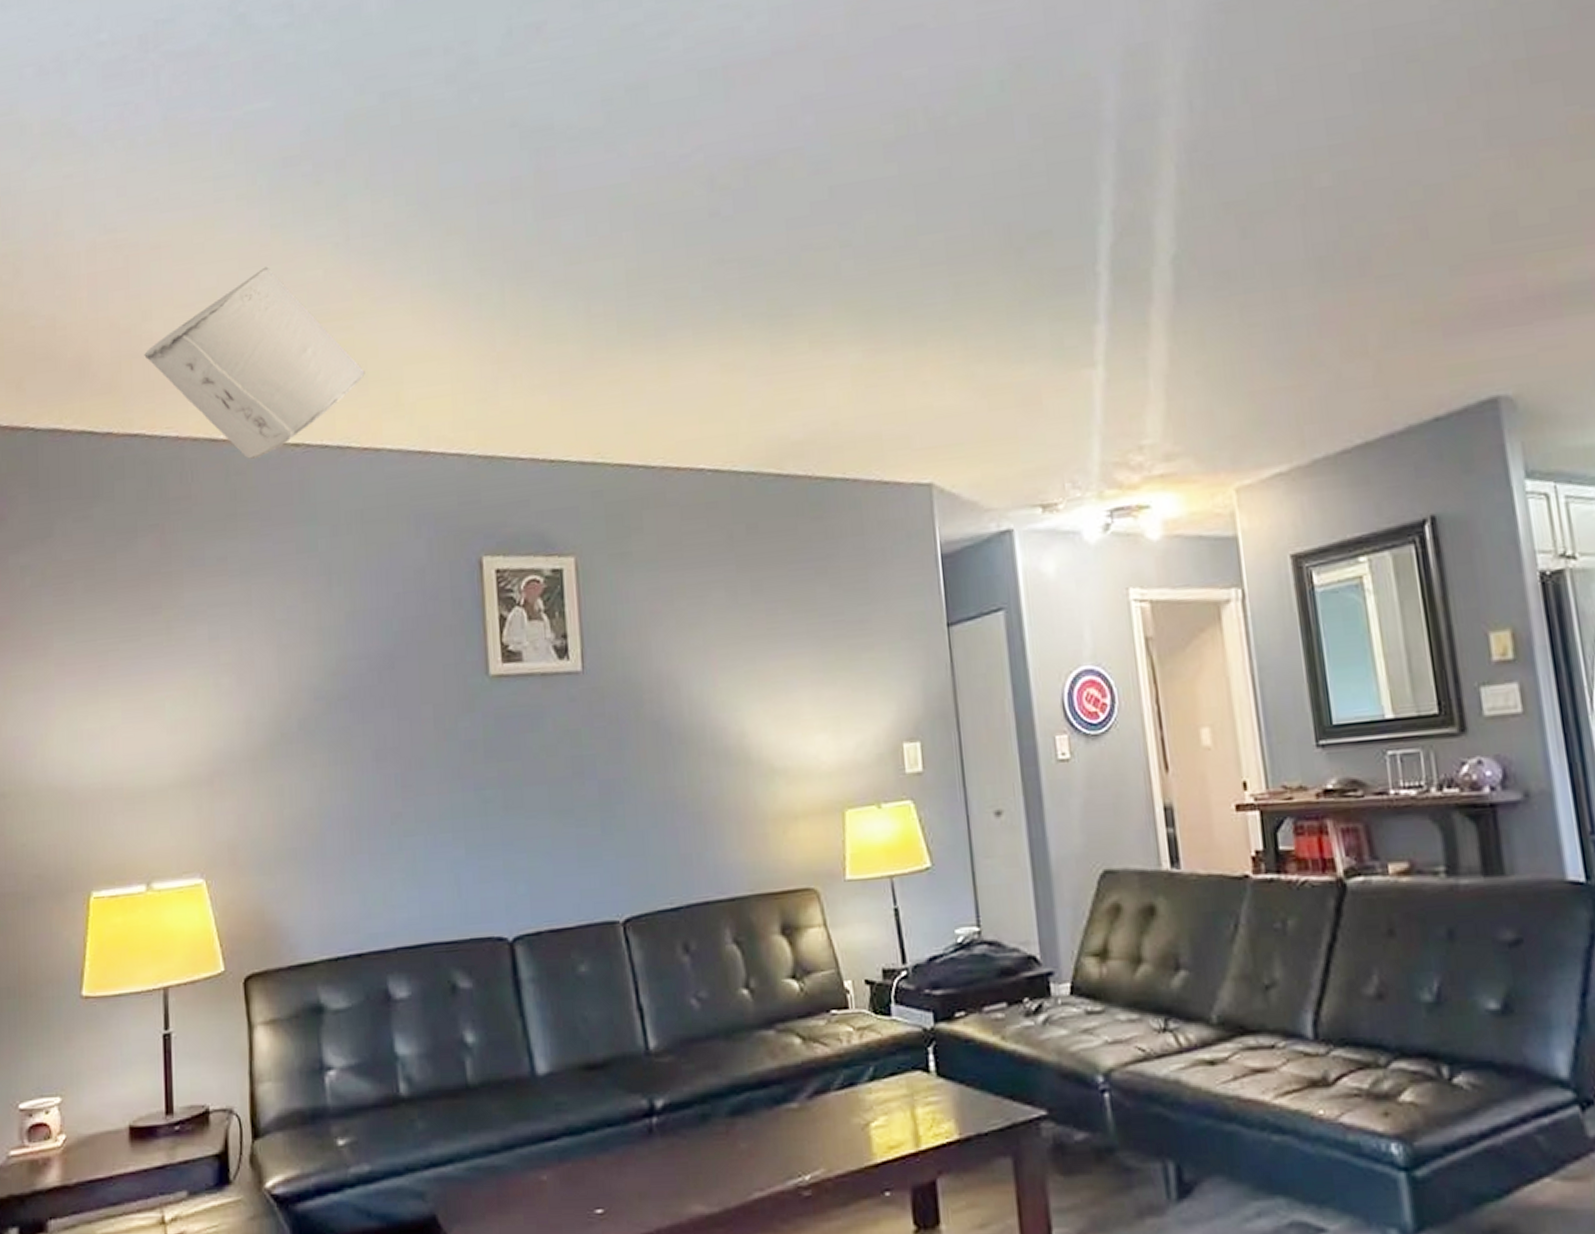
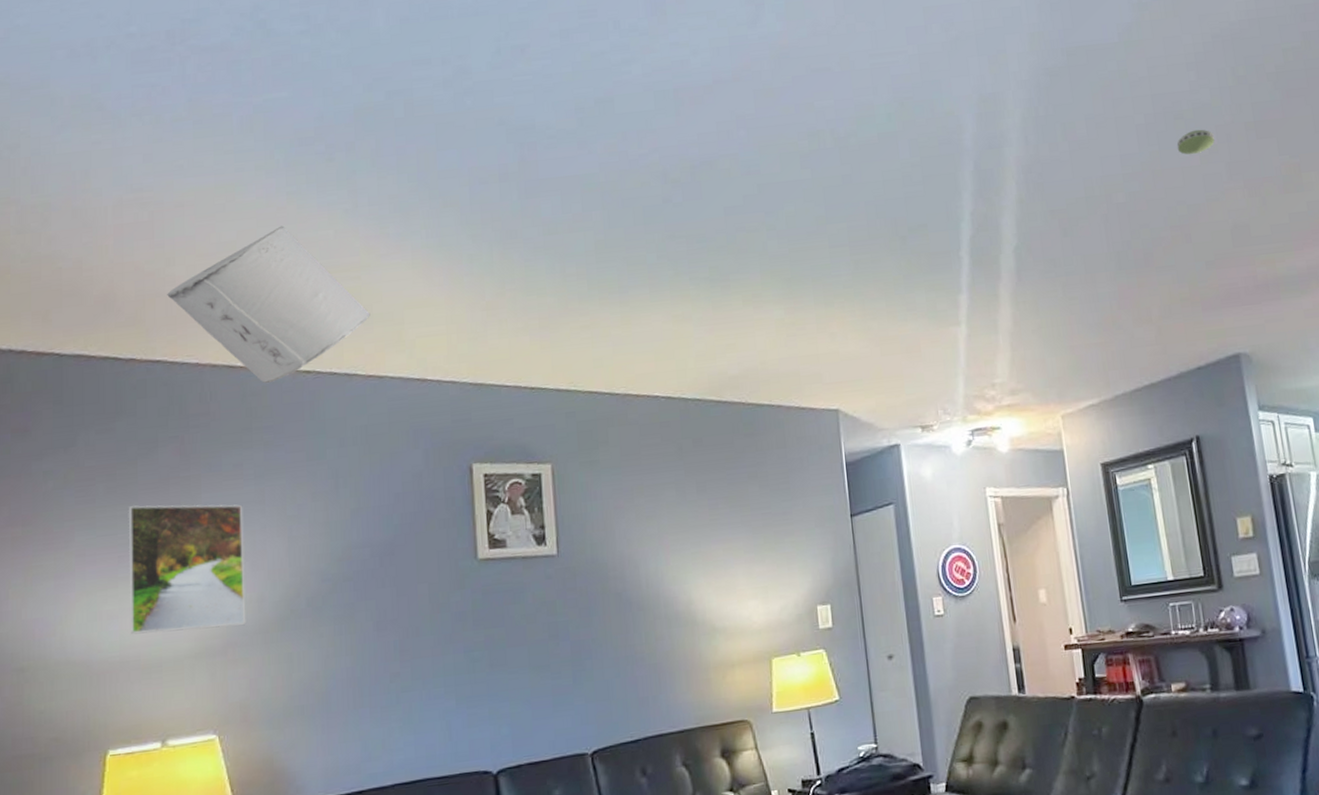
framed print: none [108,605,234,758] -> present [128,504,246,635]
smoke detector: none [1409,74,1466,114] -> present [1176,129,1215,155]

